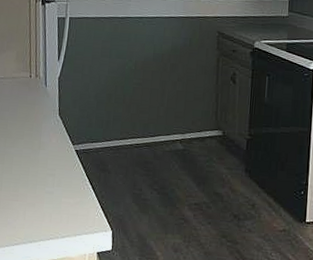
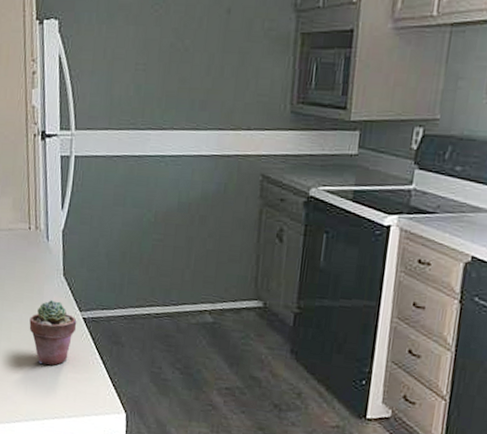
potted succulent: none [28,136,70,192] -> present [29,300,77,365]

